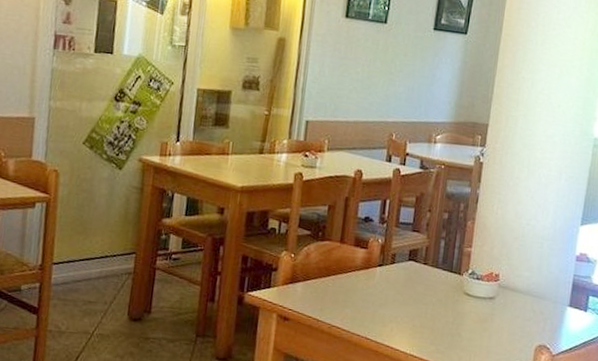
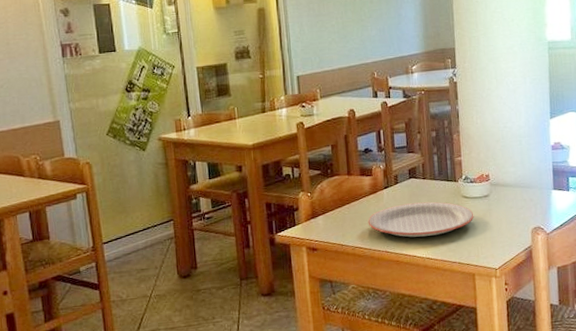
plate: none [352,287,474,332] -> present [368,201,474,238]

